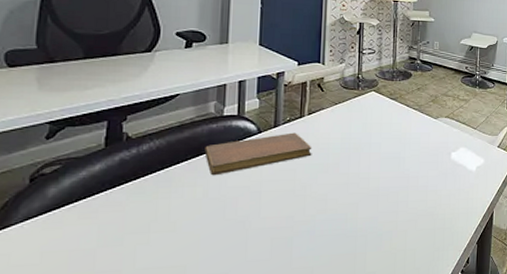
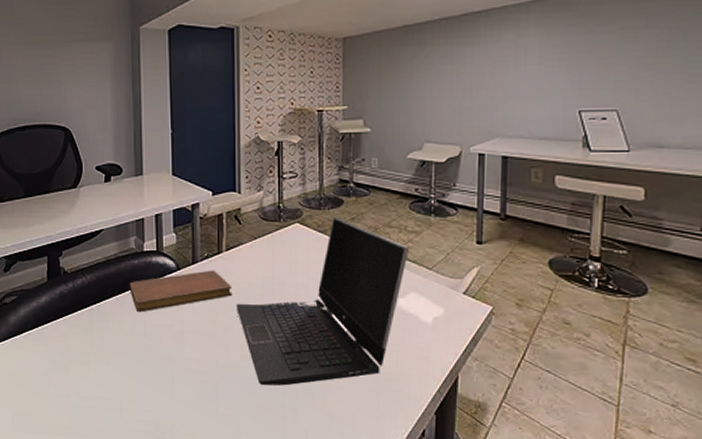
laptop computer: none [315,87,460,235] -> present [237,217,409,386]

